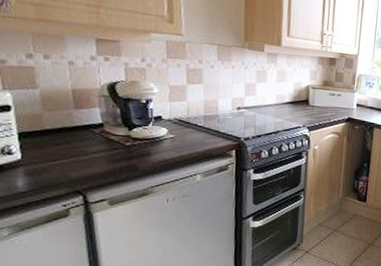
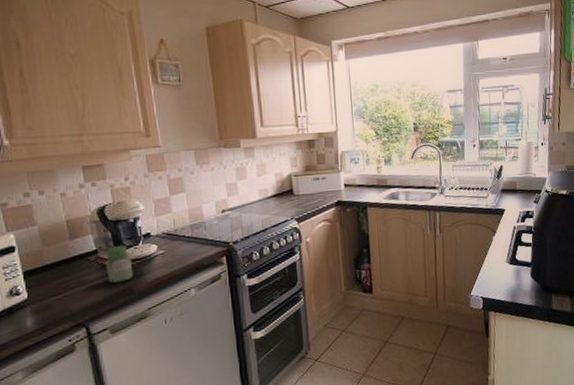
jar: none [111,123,140,159] -> present [105,246,134,284]

